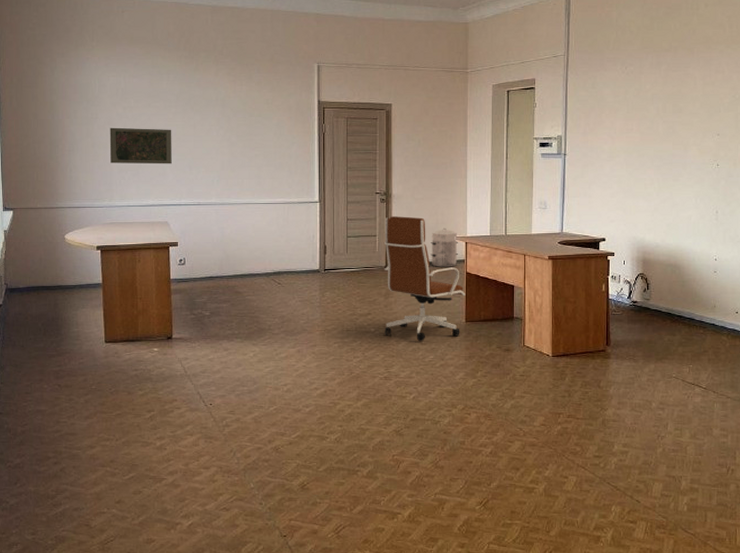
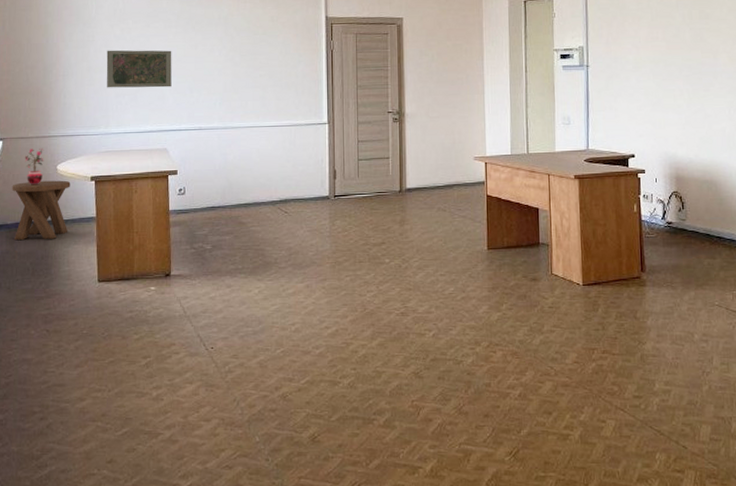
music stool: none [23,249,78,303] -> present [12,180,71,240]
potted plant: none [34,219,52,253] -> present [25,149,44,186]
office chair: present [383,216,466,342] -> none [397,136,487,273]
waste bin: present [431,227,458,267] -> none [448,147,477,190]

